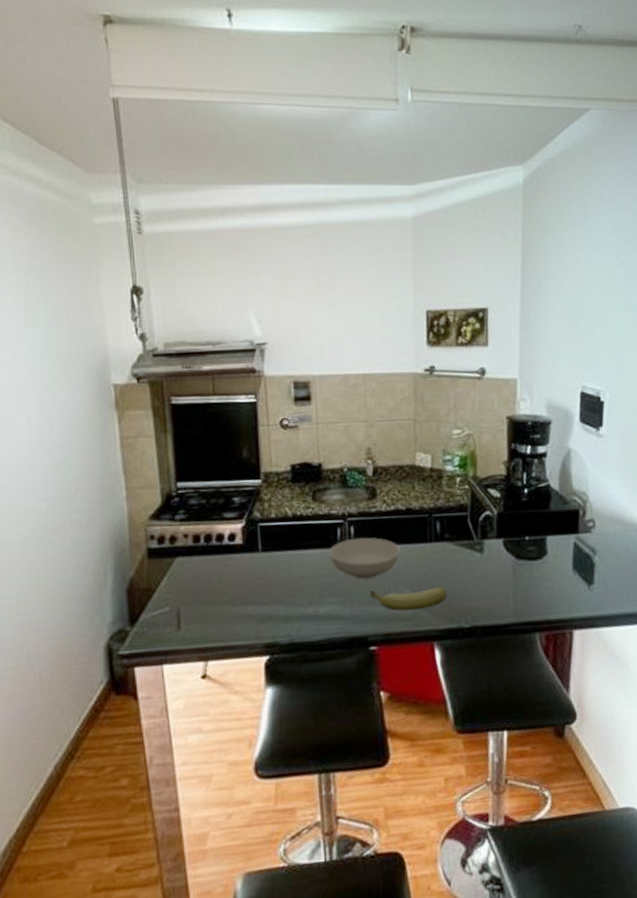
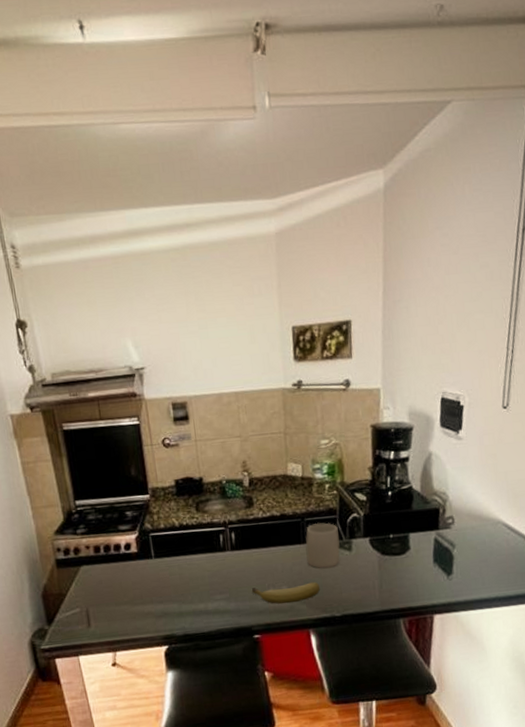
bowl: present [329,537,401,579] -> none [214,541,278,578]
mug: none [432,519,471,572] -> present [305,522,340,569]

